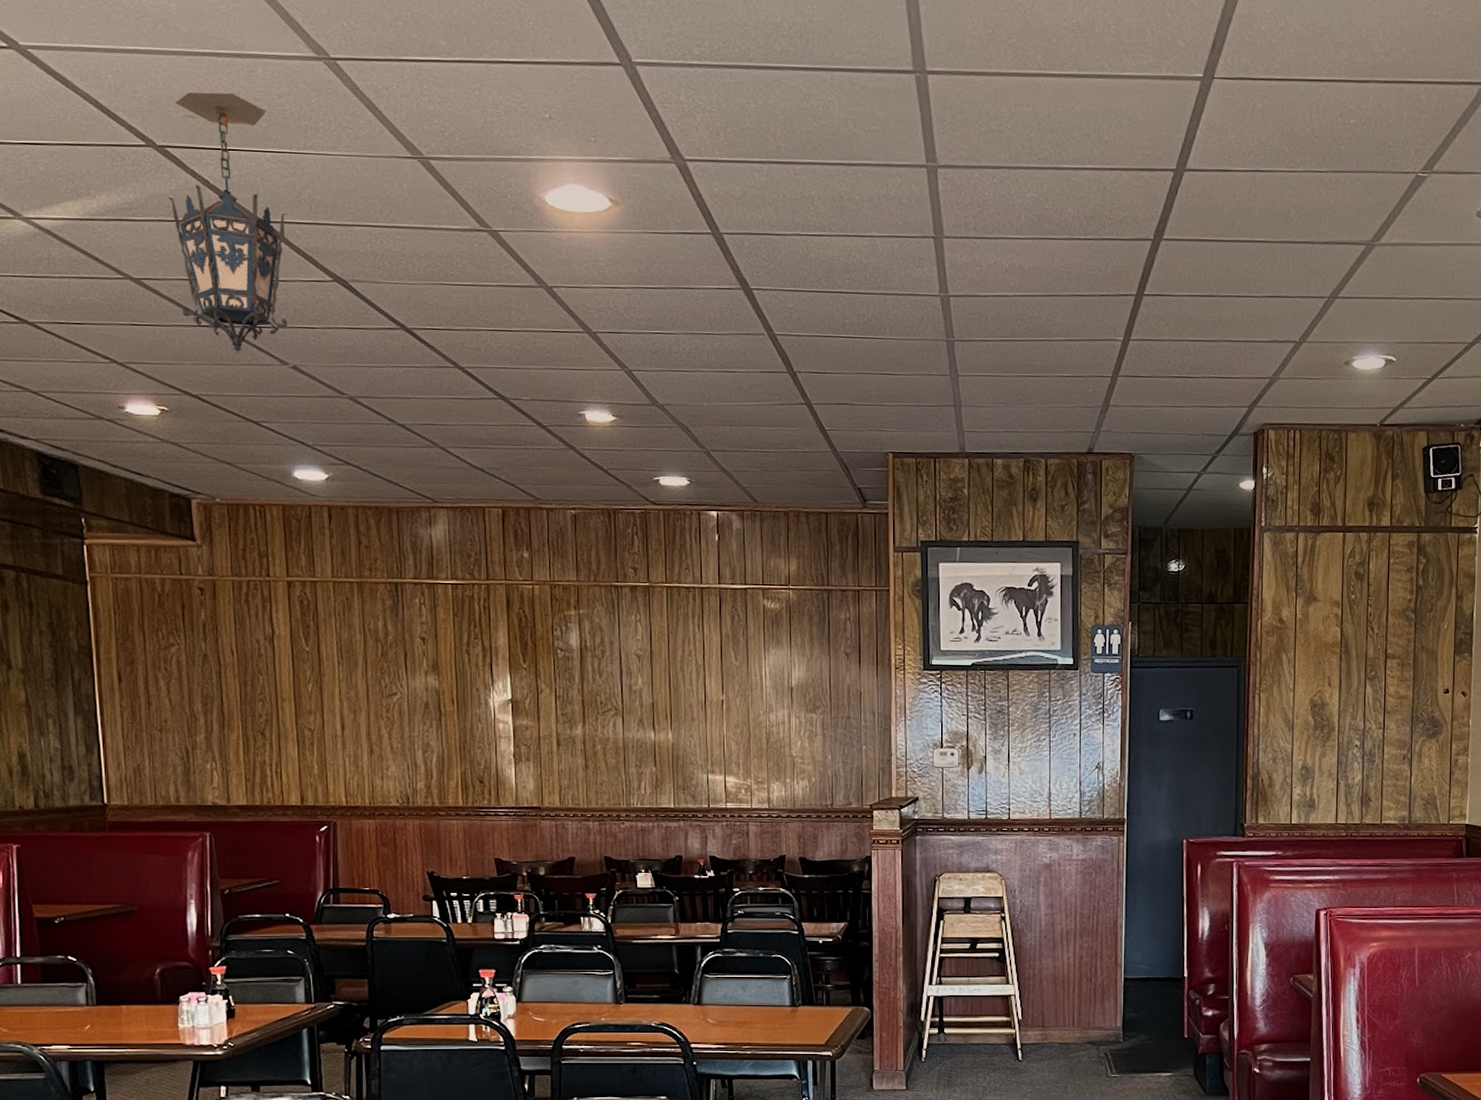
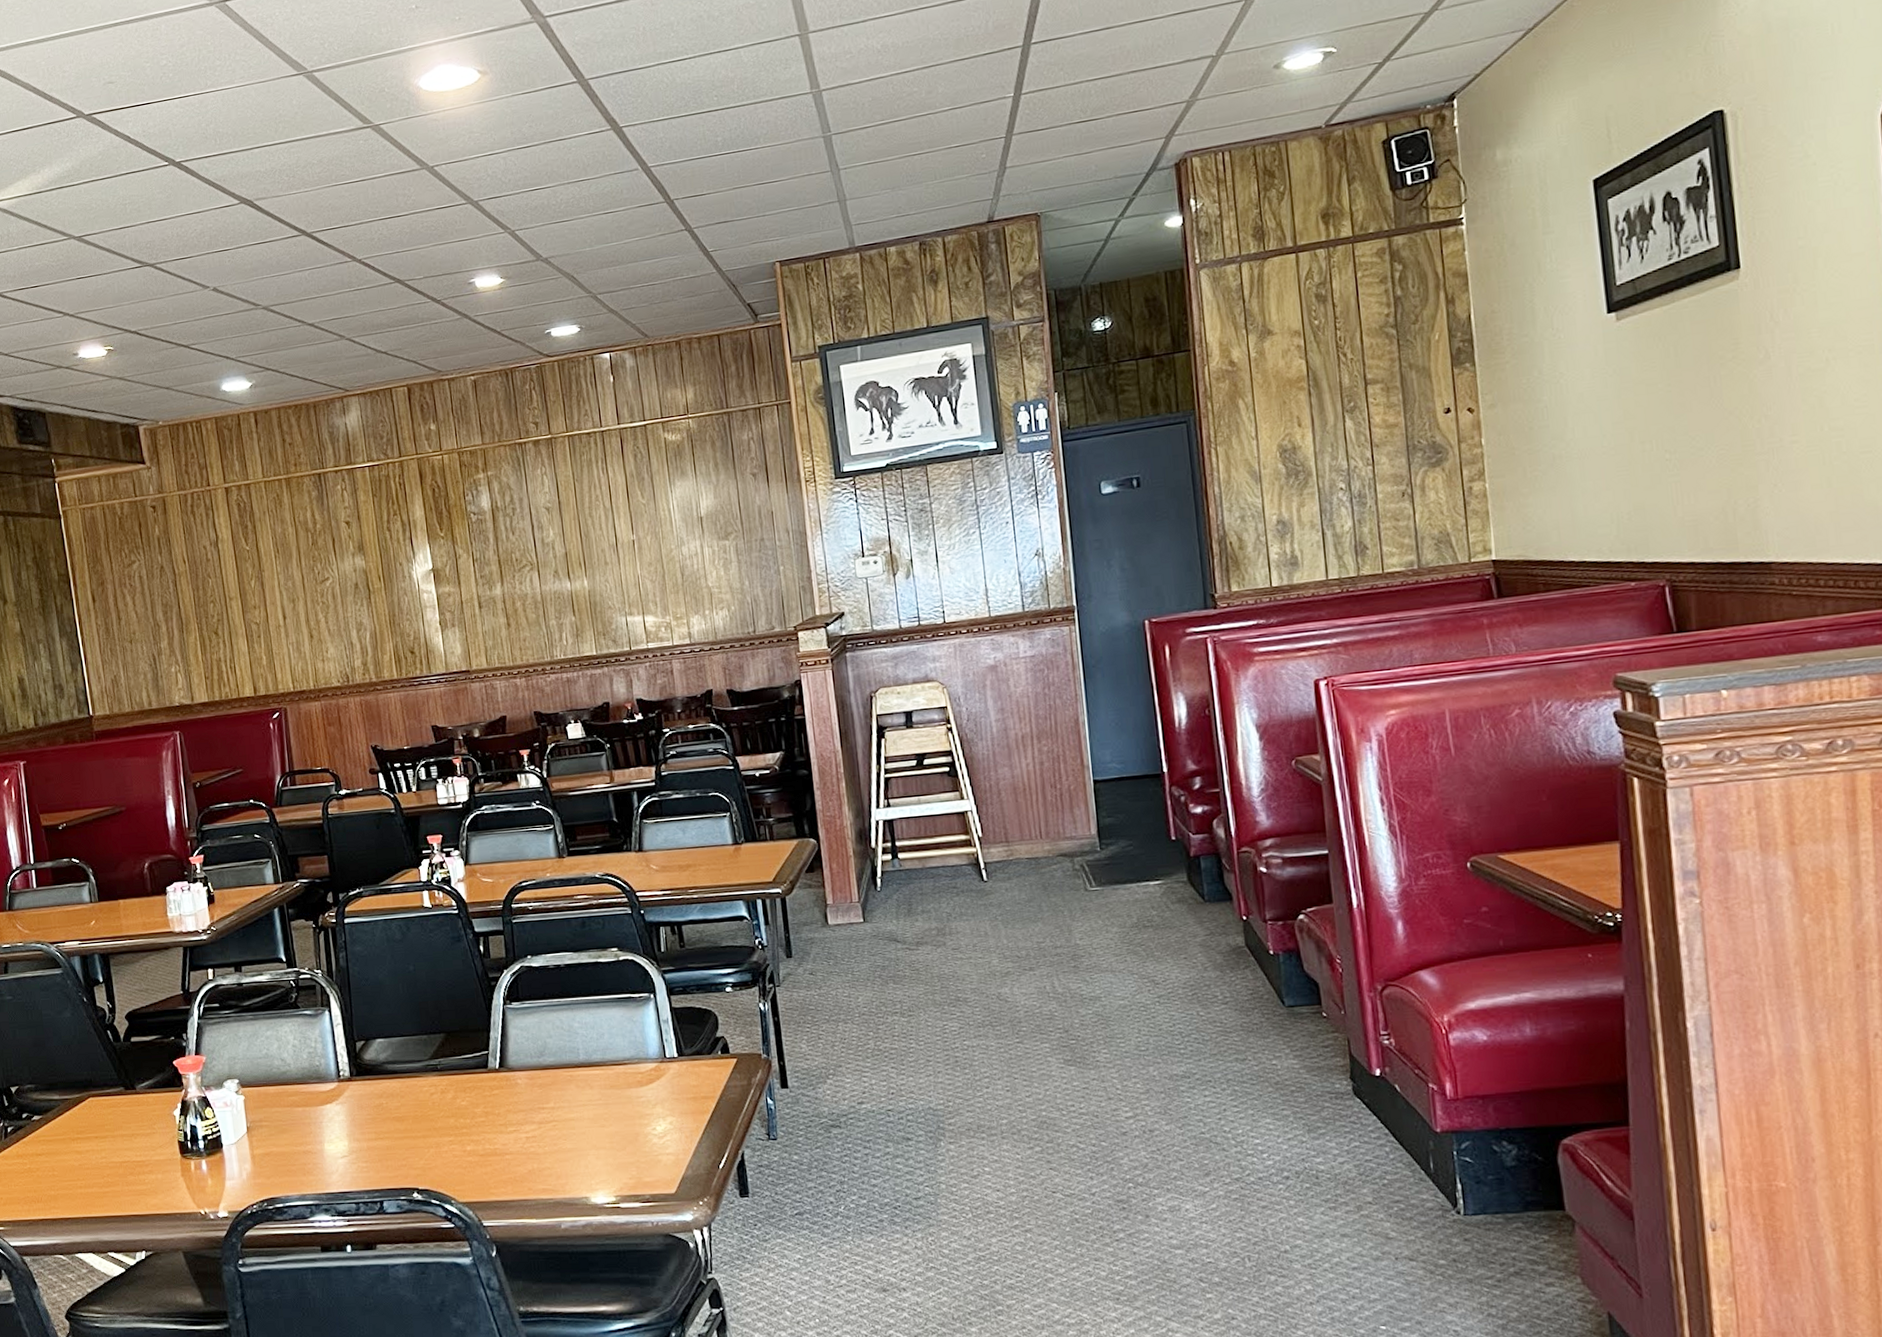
hanging lantern: present [167,92,288,353] -> none [96,53,206,286]

